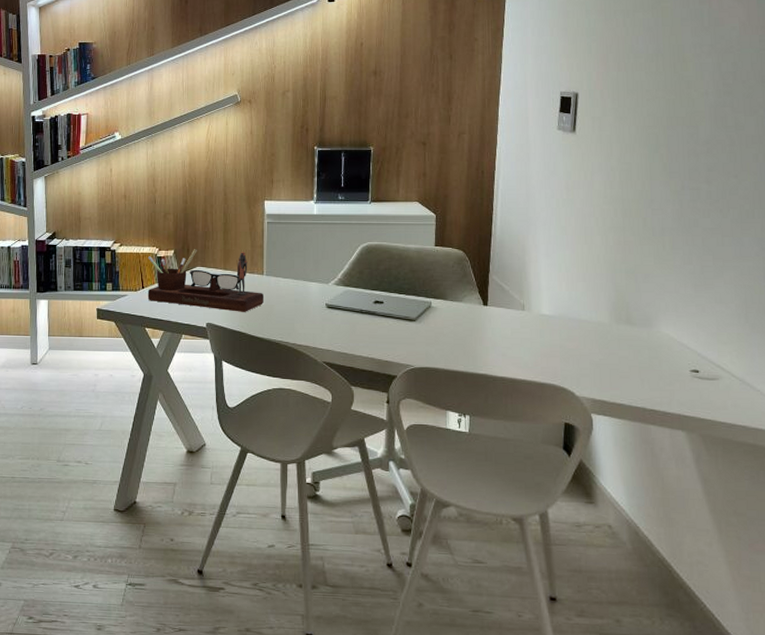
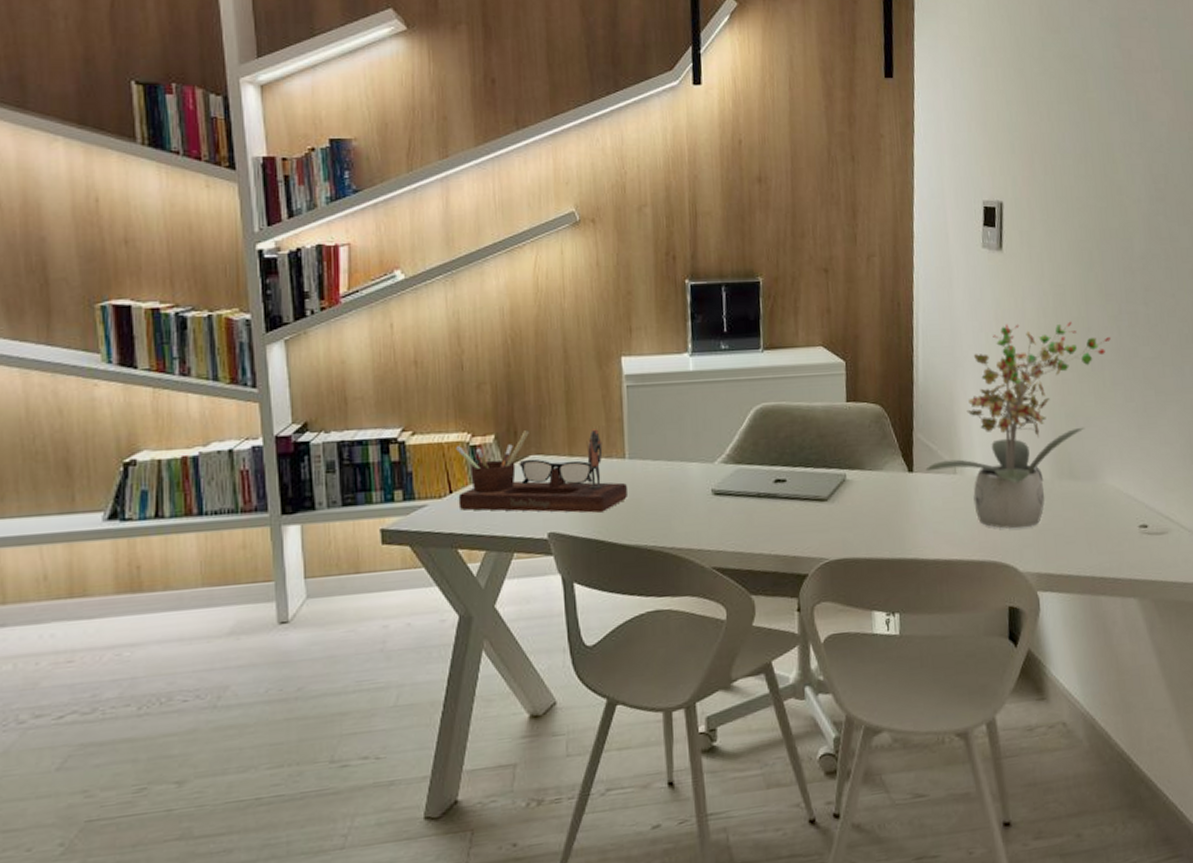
potted plant: none [498,193,673,361] -> present [925,321,1112,529]

